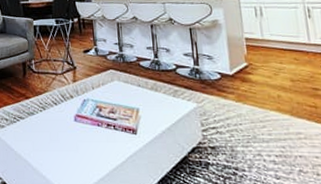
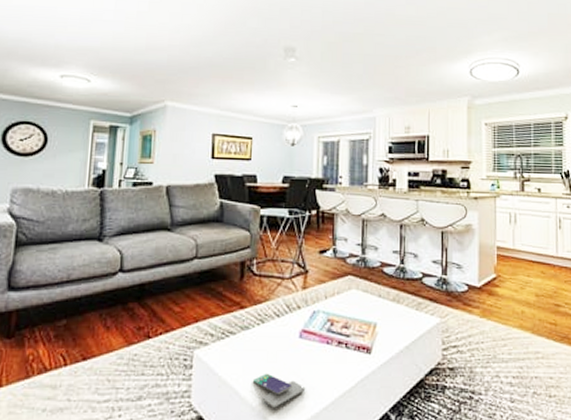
smartphone: none [41,149,84,177] -> present [252,373,306,408]

